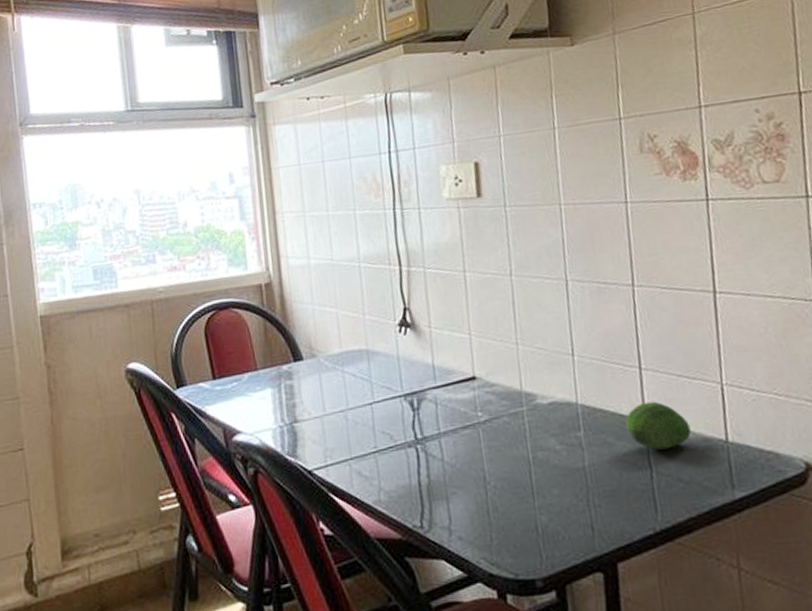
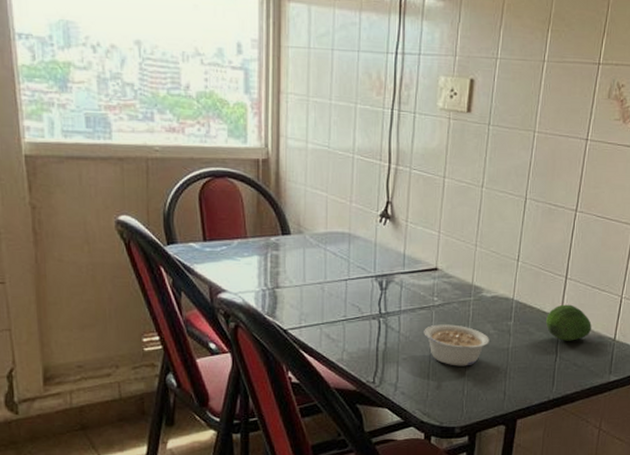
legume: none [472,443,558,497] -> present [424,324,490,366]

